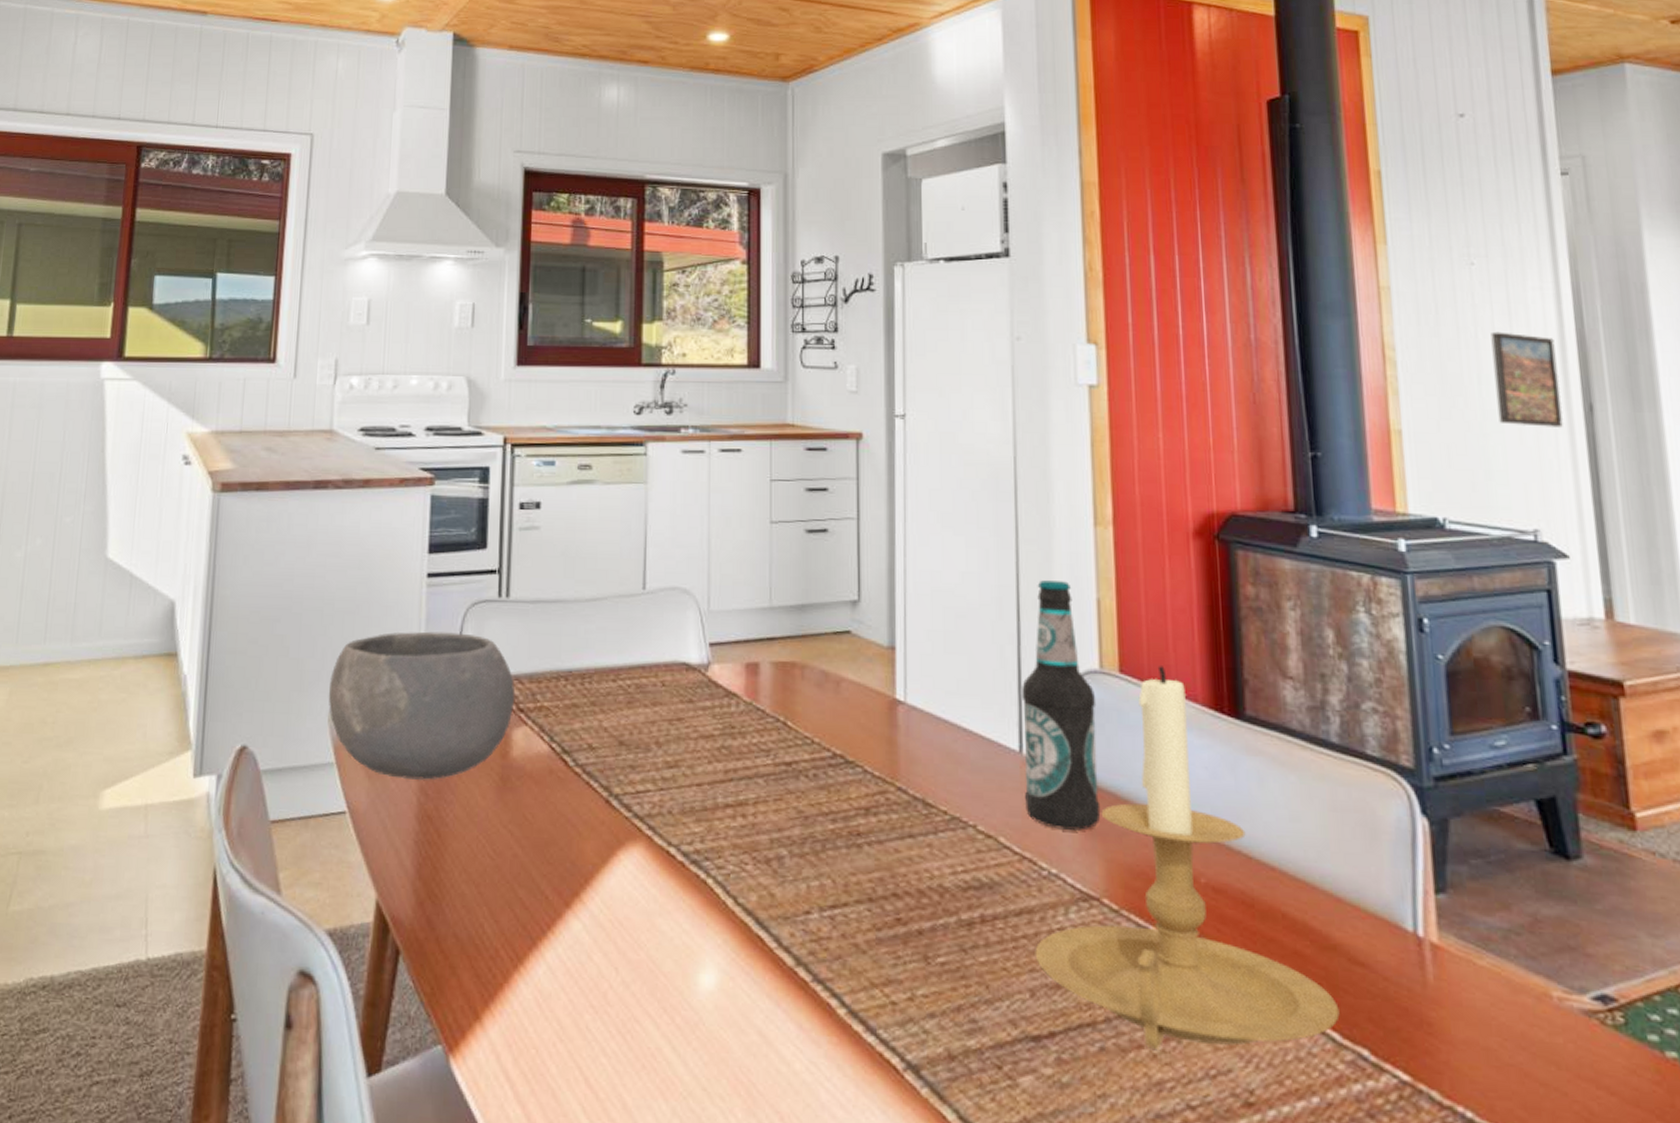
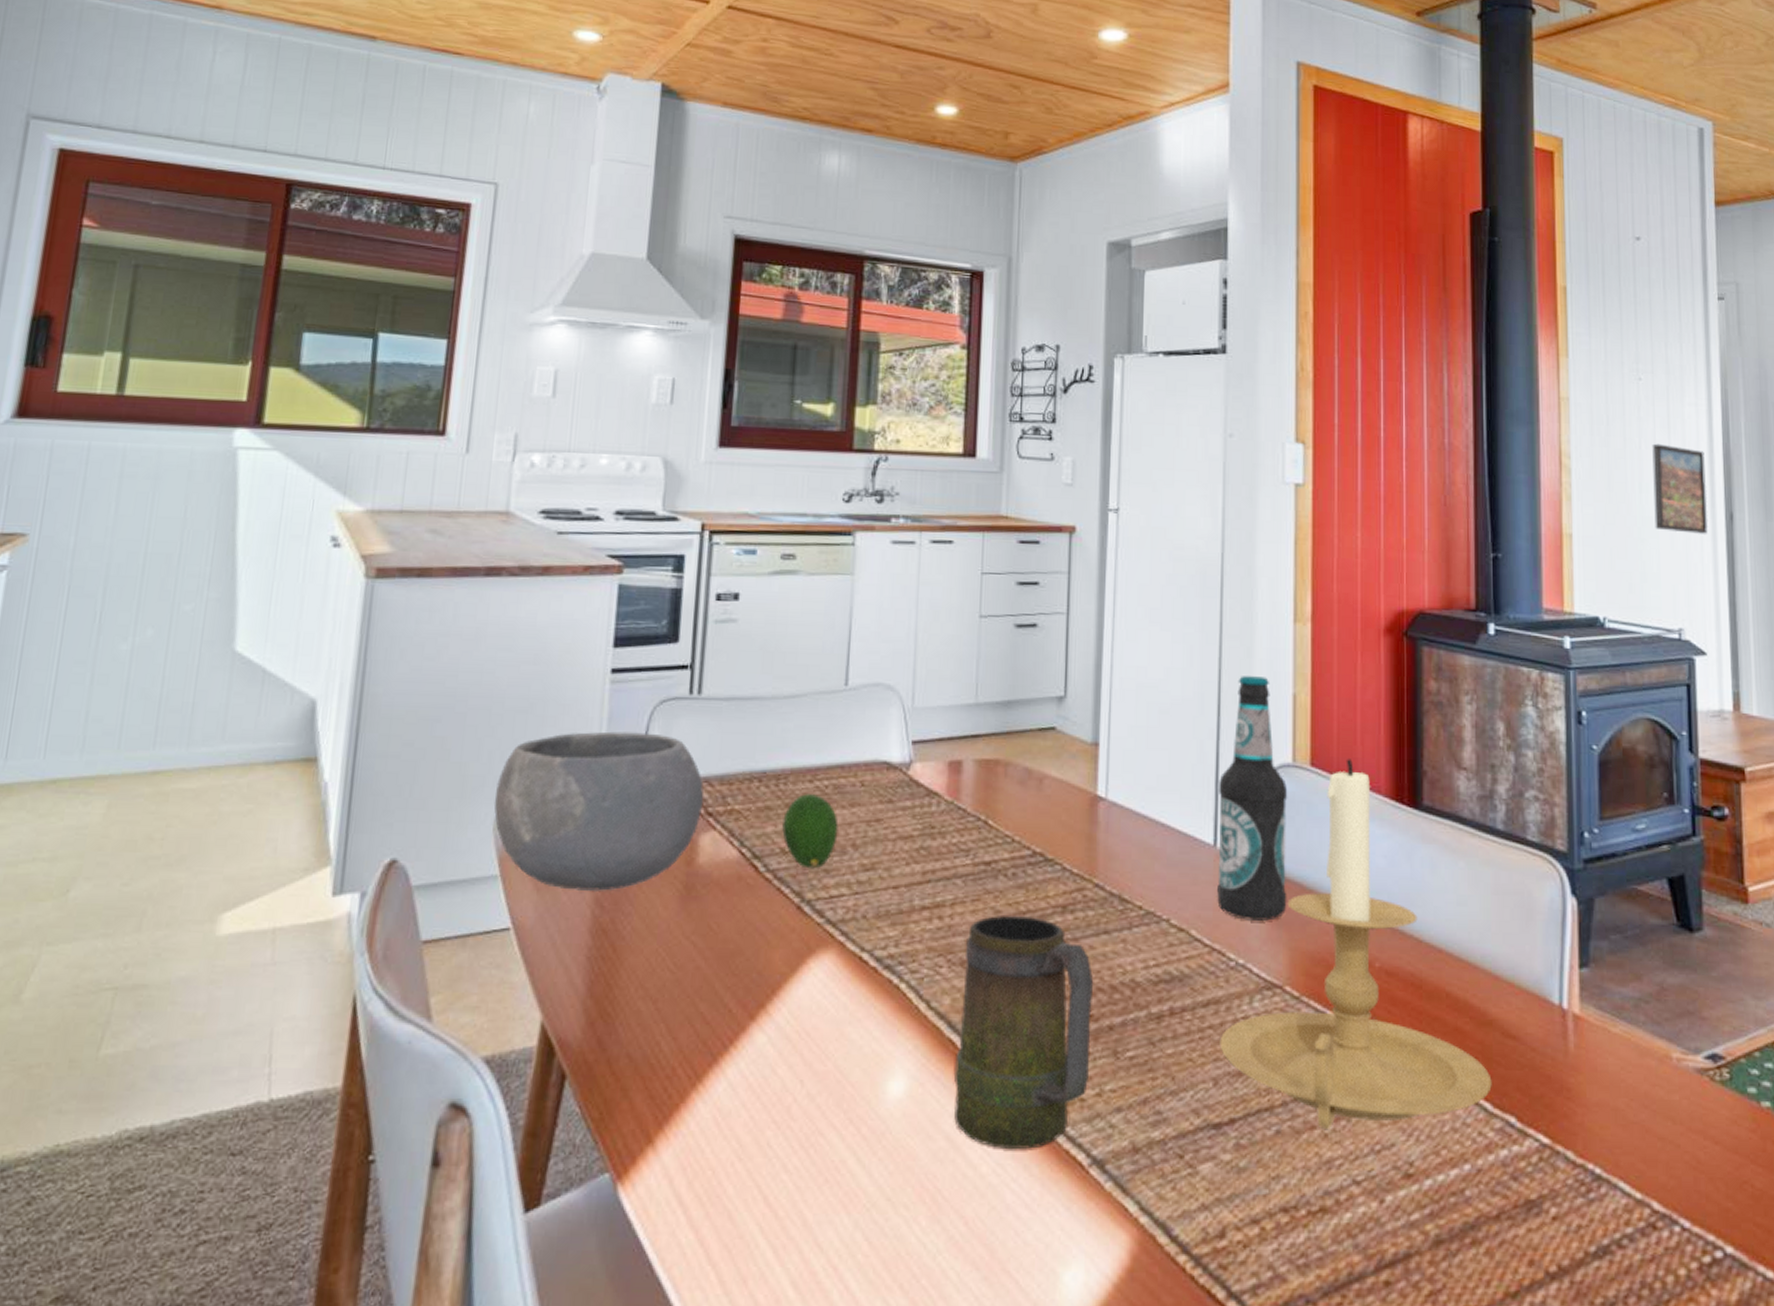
fruit: none [589,693,642,765] -> present [782,794,839,869]
mug: none [764,815,901,1049] -> present [954,916,1094,1150]

